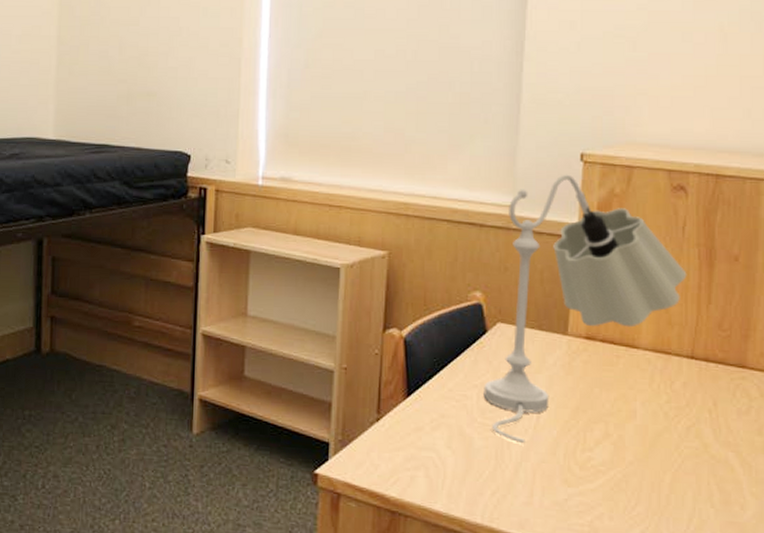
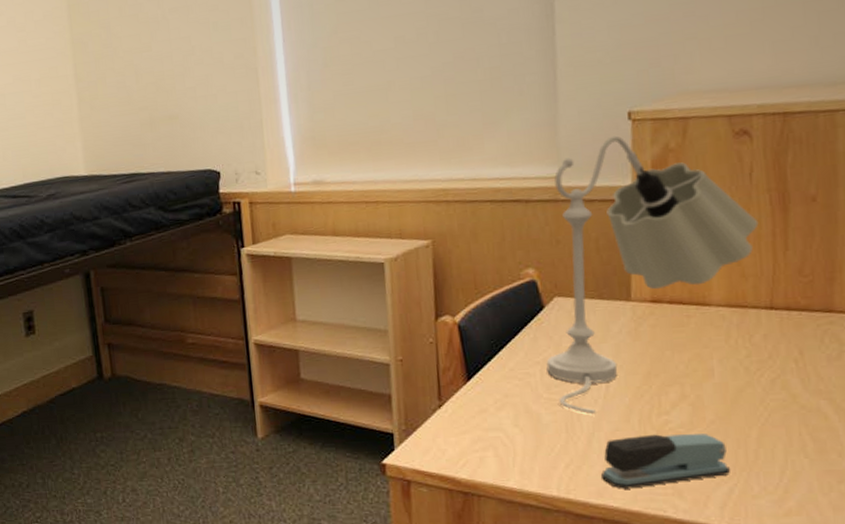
stapler: none [523,469,644,523] -> present [600,434,731,489]

